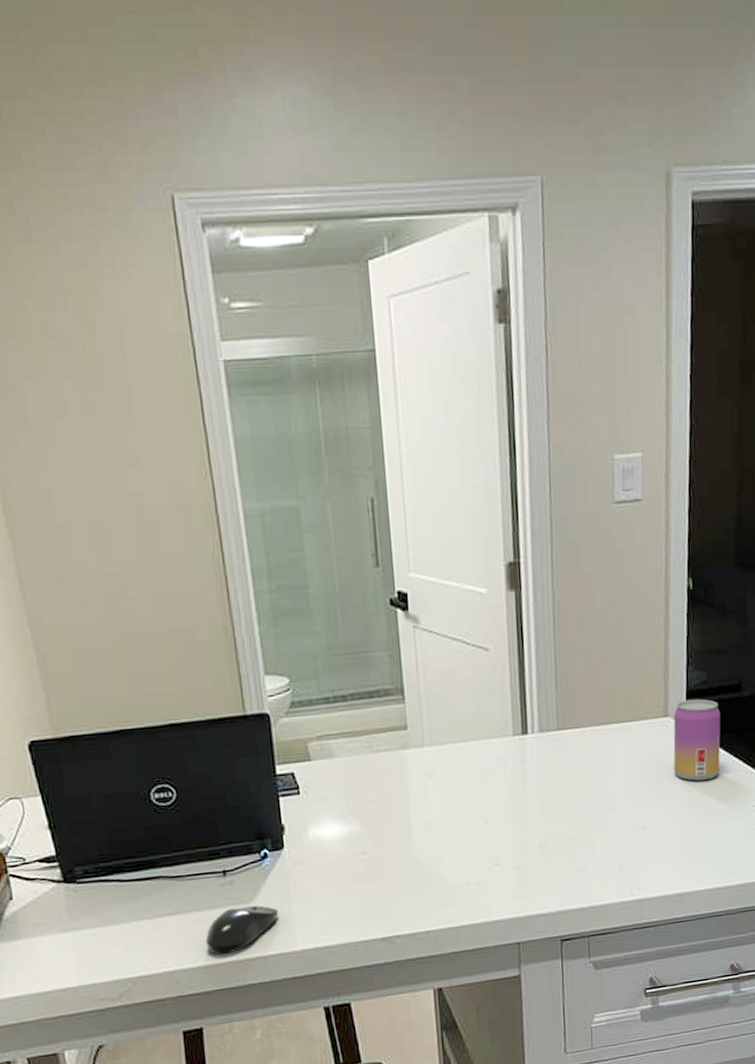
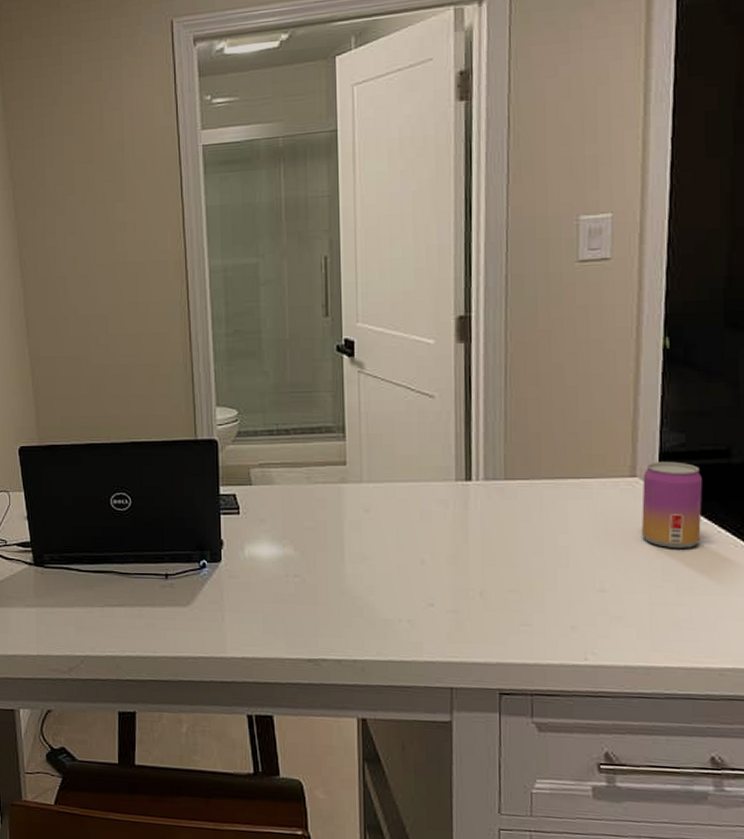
computer mouse: present [205,905,279,955] -> none [144,608,212,650]

